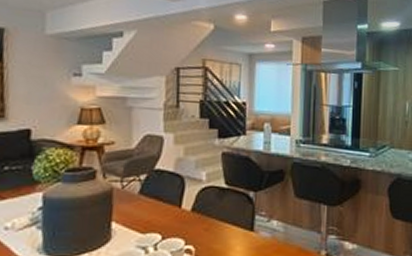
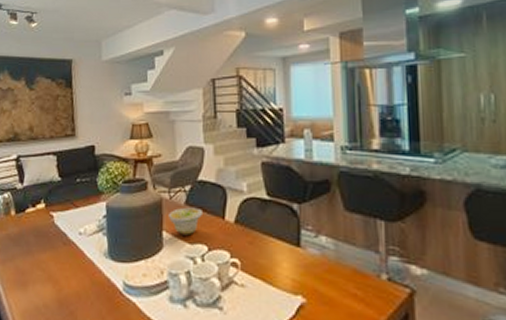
bowl: none [120,196,158,225] -> present [169,207,202,236]

